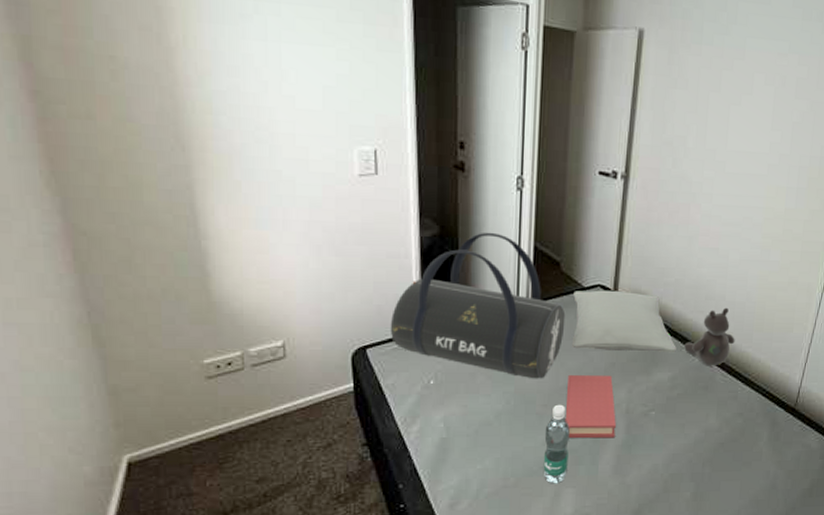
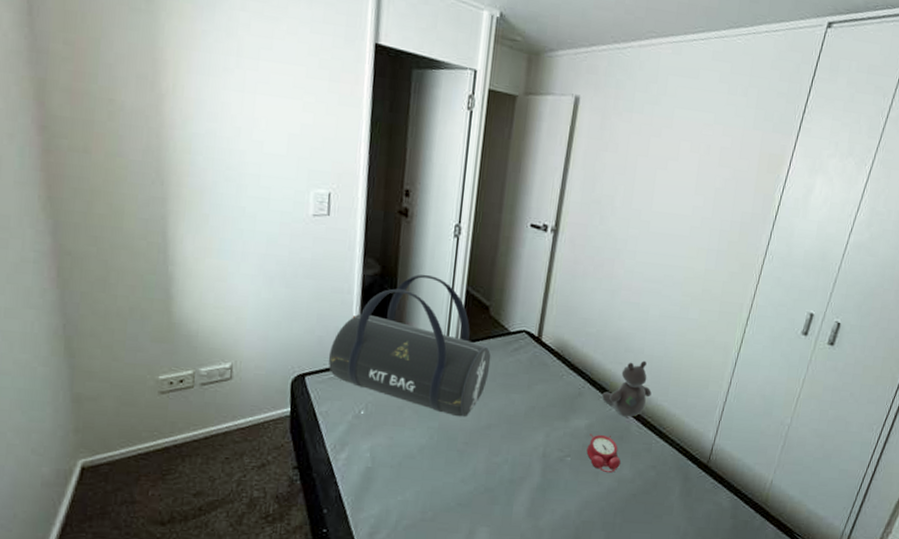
bottle: present [543,404,570,484] -> none [459,443,488,522]
book: present [566,375,616,439] -> none [485,415,533,481]
pillow: present [571,290,676,353] -> none [495,335,595,402]
alarm clock: none [671,385,707,423] -> present [586,433,621,473]

